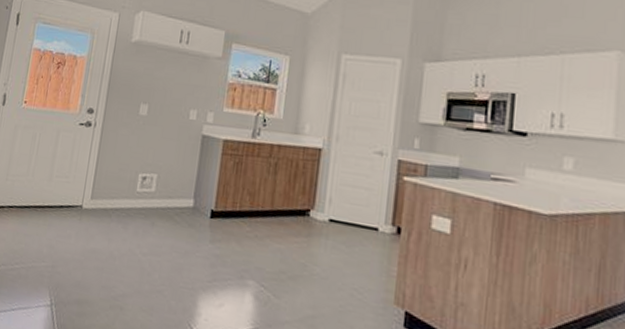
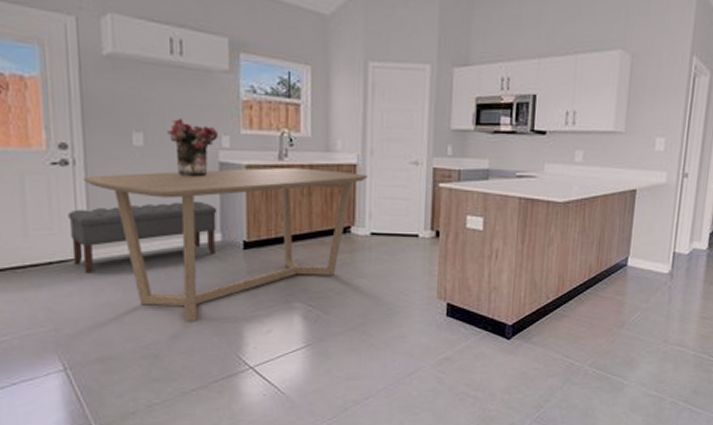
bench: none [77,163,194,221] -> present [68,200,218,274]
dining table: none [98,136,332,282] -> present [82,167,368,322]
bouquet: none [165,94,205,147] -> present [166,117,218,177]

